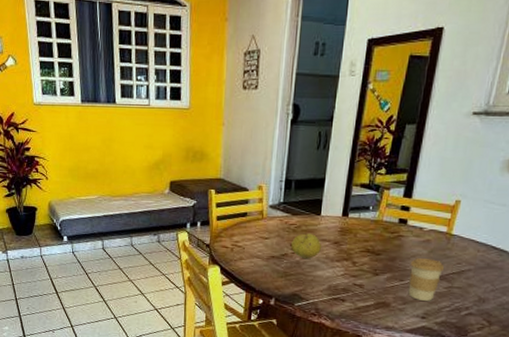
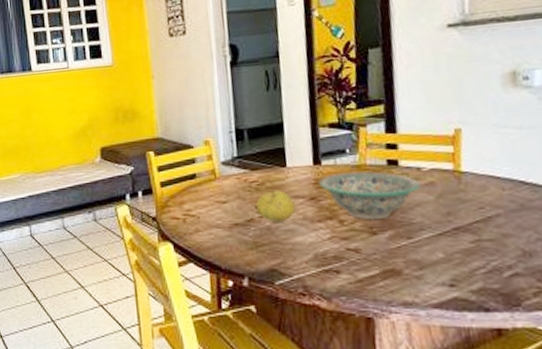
decorative bowl: none [343,224,419,265] -> present [318,171,420,220]
coffee cup: present [408,258,444,301] -> none [416,206,462,262]

